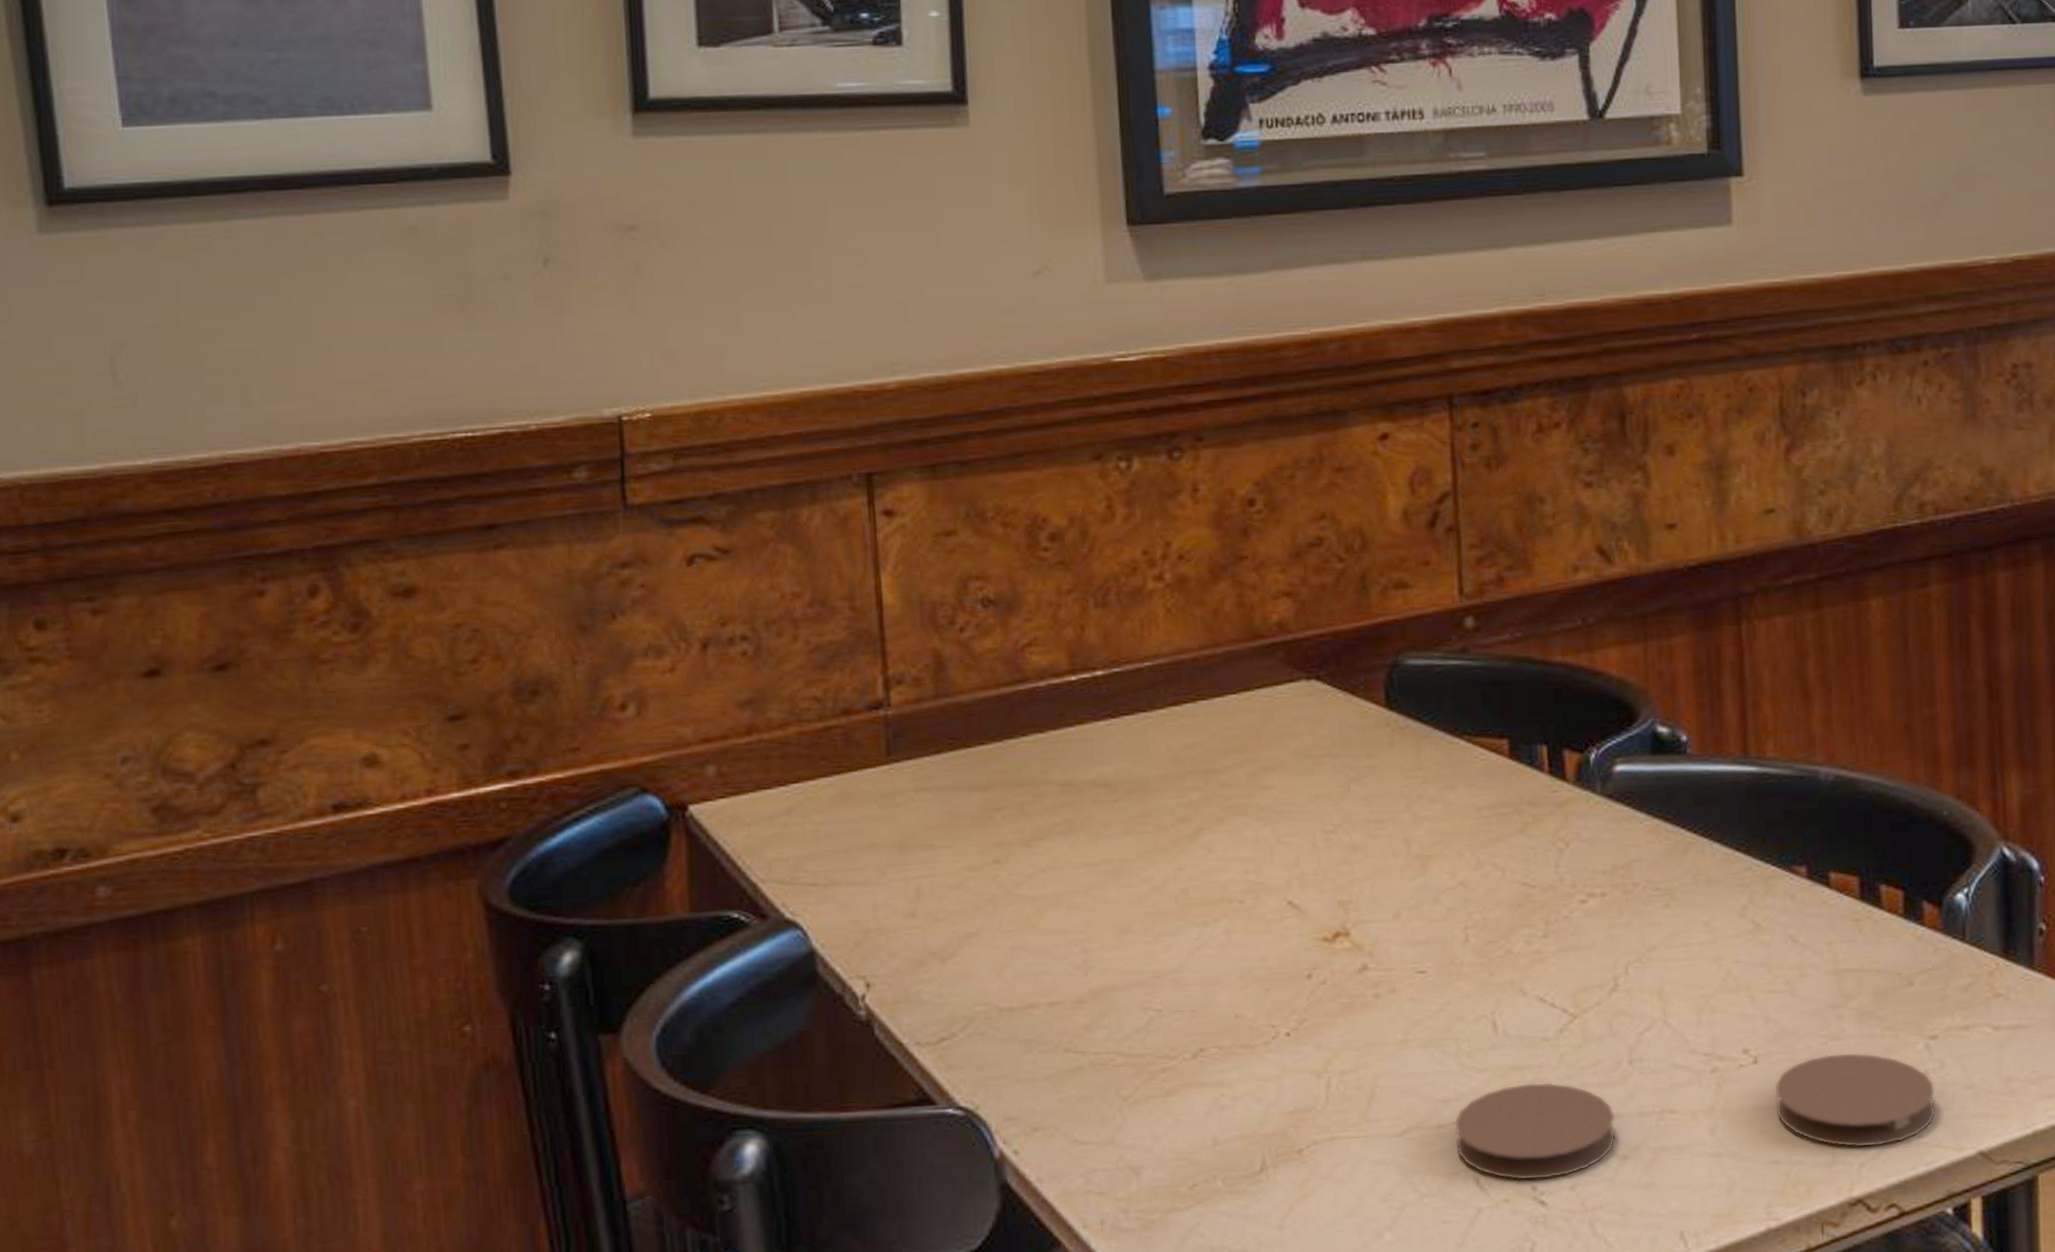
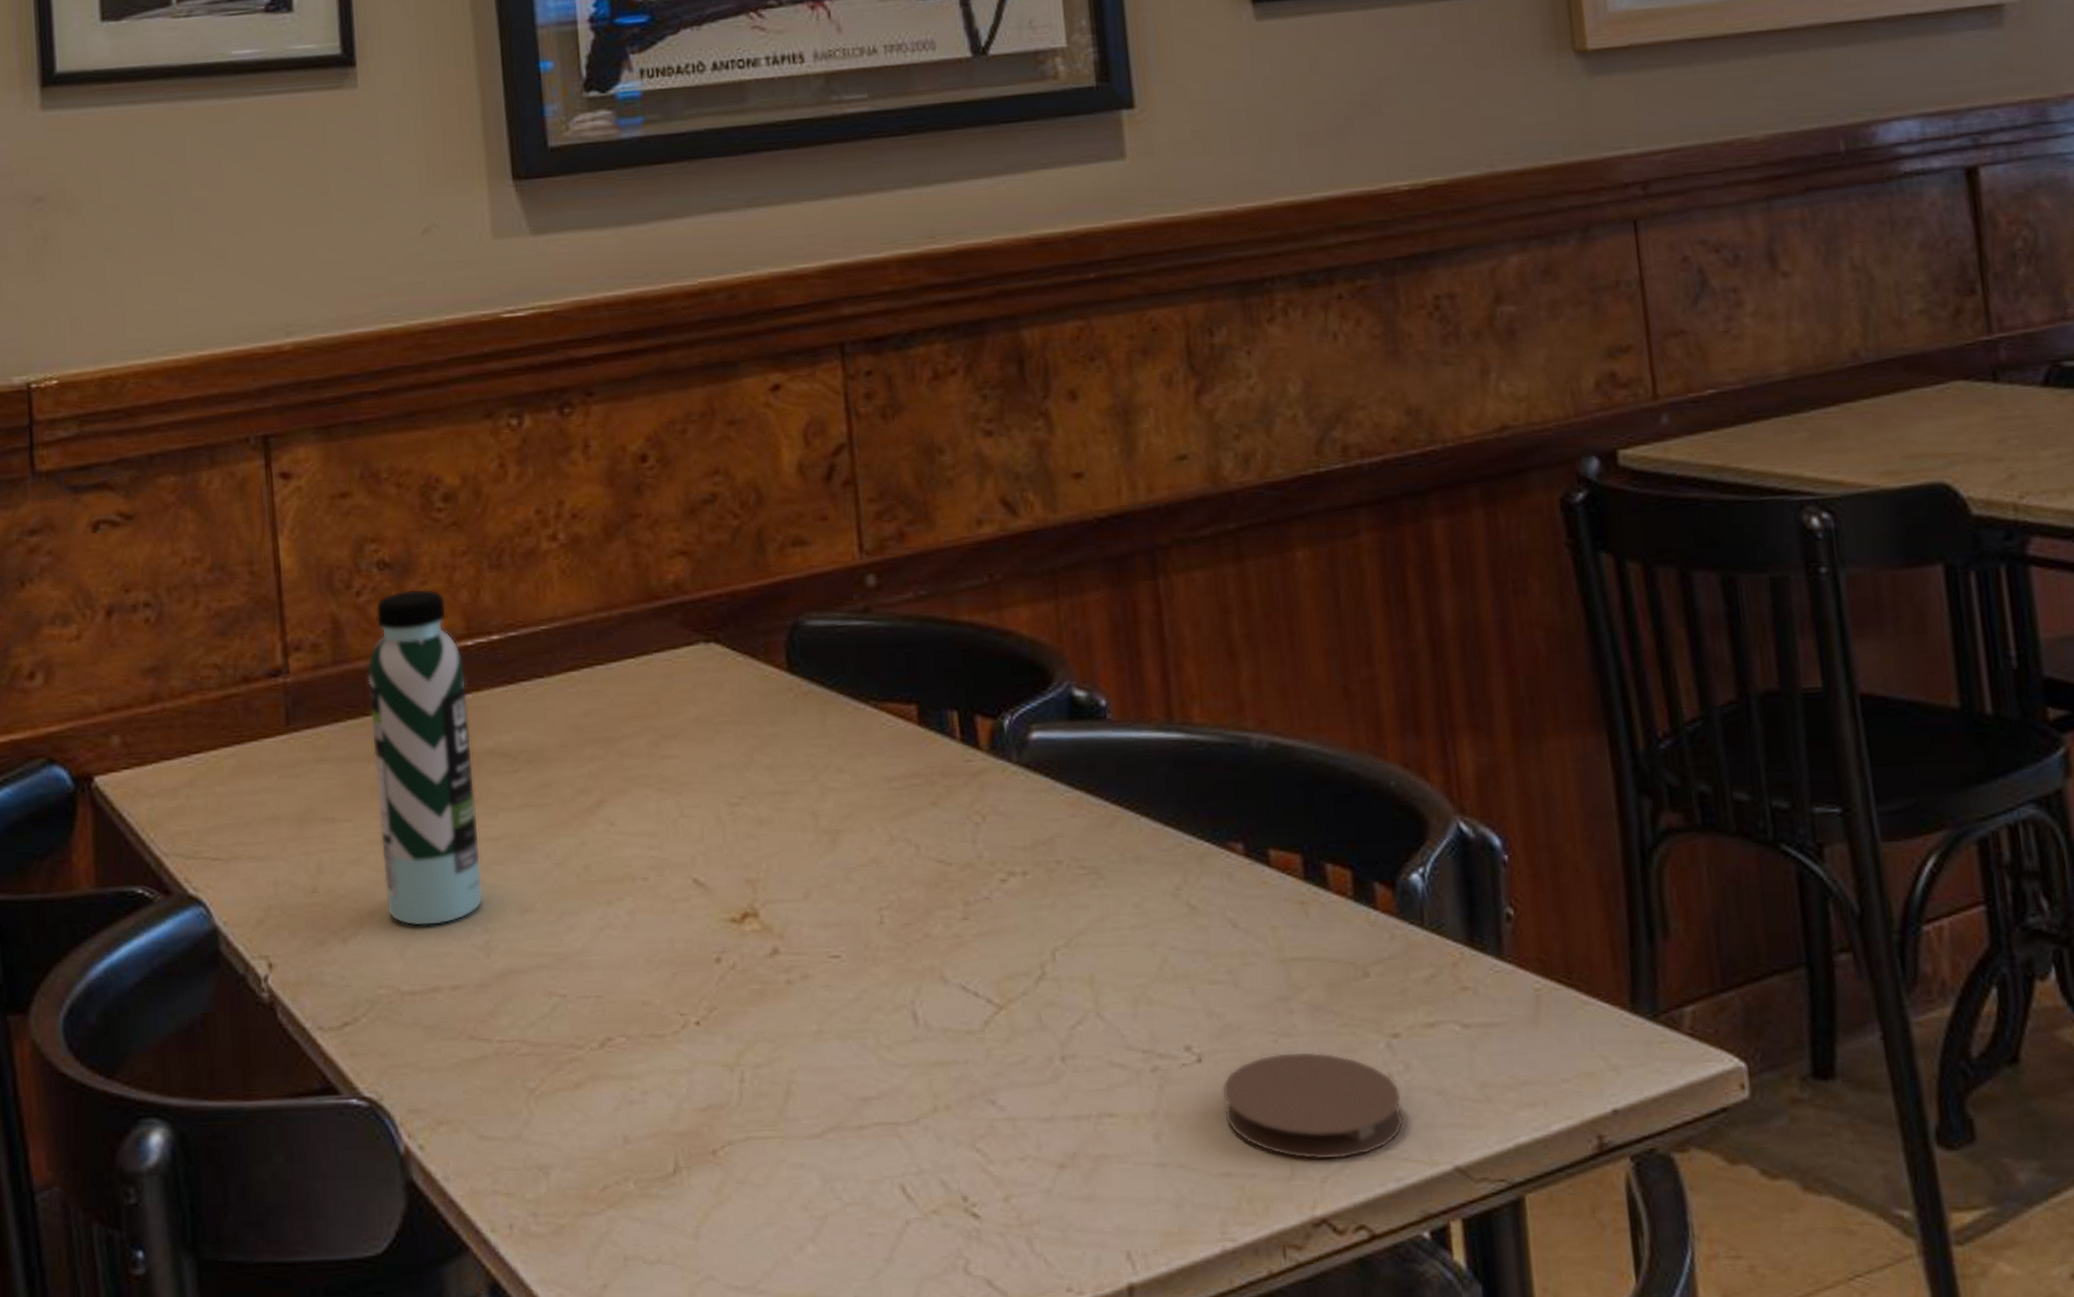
water bottle: none [969,625,1082,947] -> present [367,588,484,927]
coaster: present [1454,1082,1616,1181] -> none [875,1079,1052,1190]

